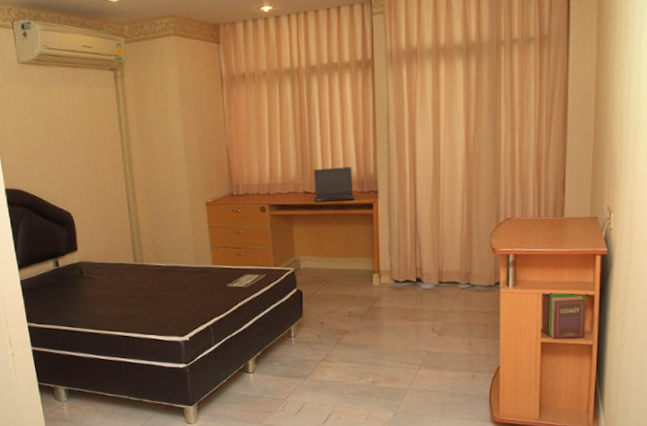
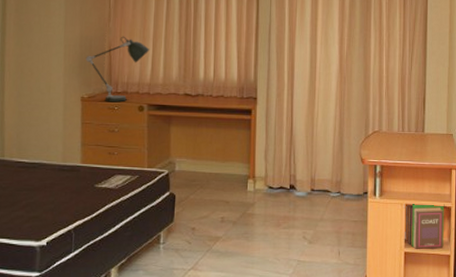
desk lamp: none [206,138,267,205] -> present [85,36,150,103]
laptop: present [314,167,355,203] -> none [195,72,235,106]

